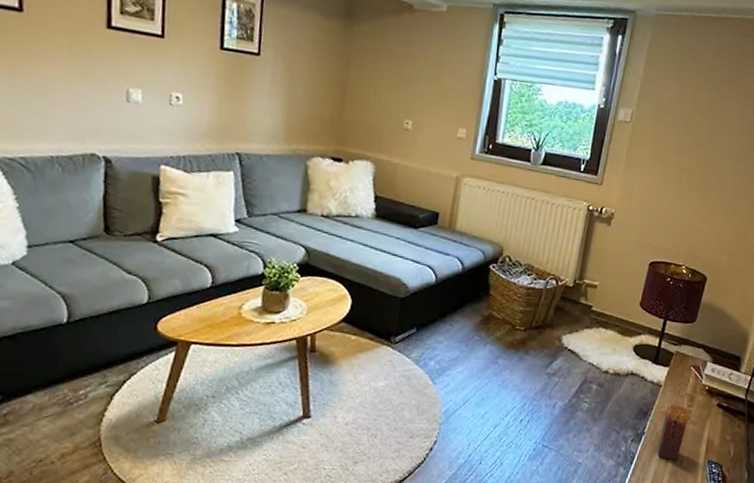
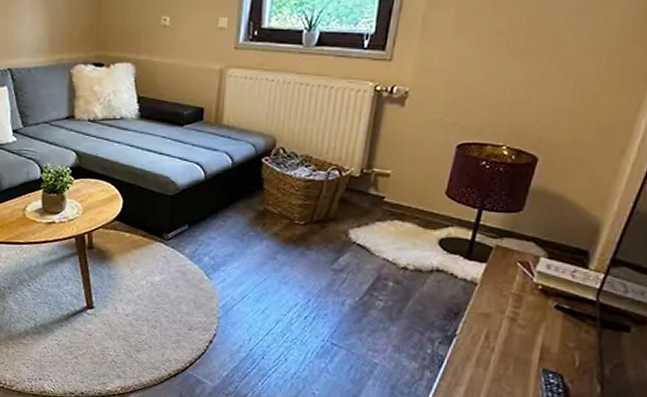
candle: present [657,404,690,461] -> none [473,304,516,368]

